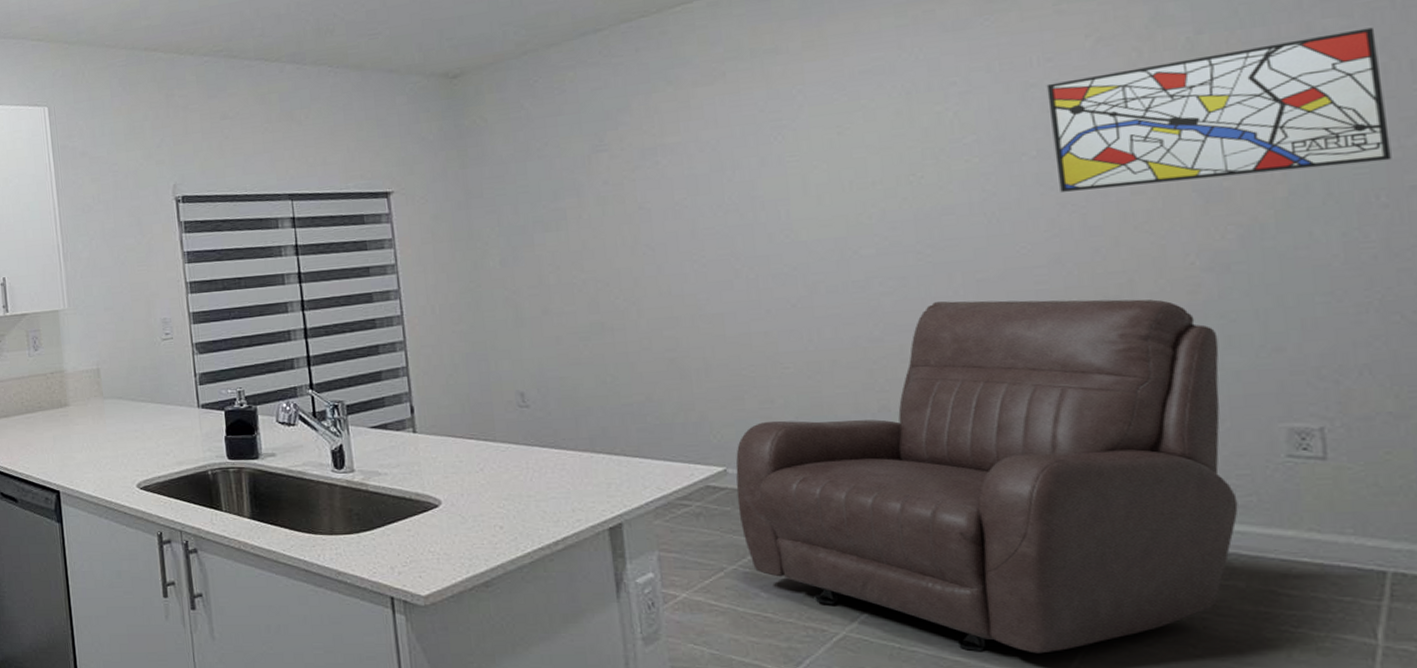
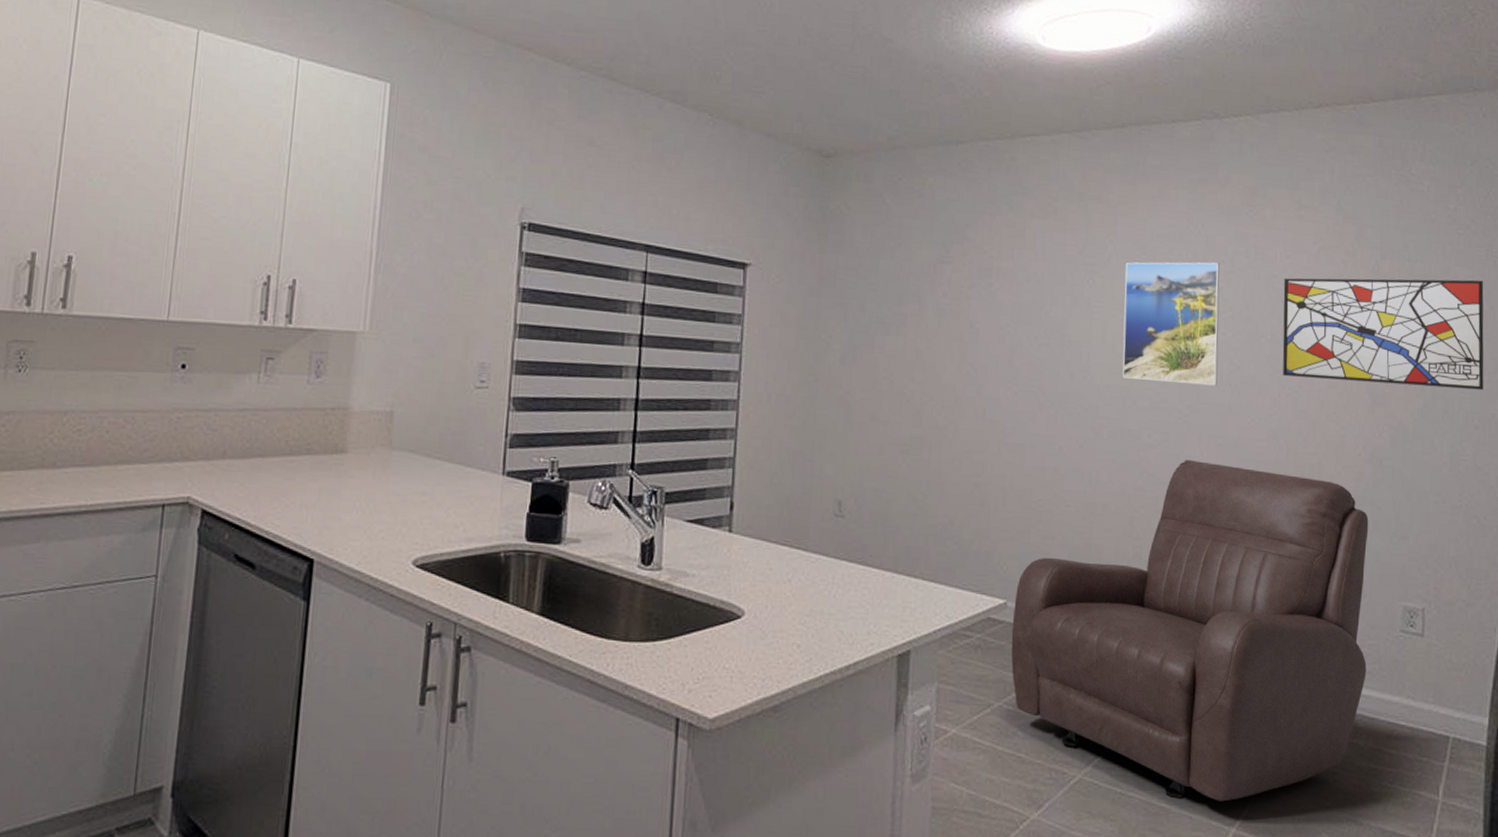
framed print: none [821,85,967,229] -> present [1123,262,1220,386]

